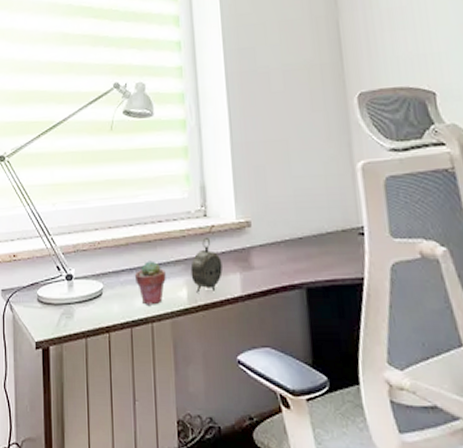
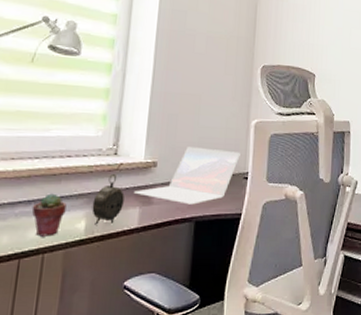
laptop: none [231,201,349,269] -> present [133,147,240,205]

